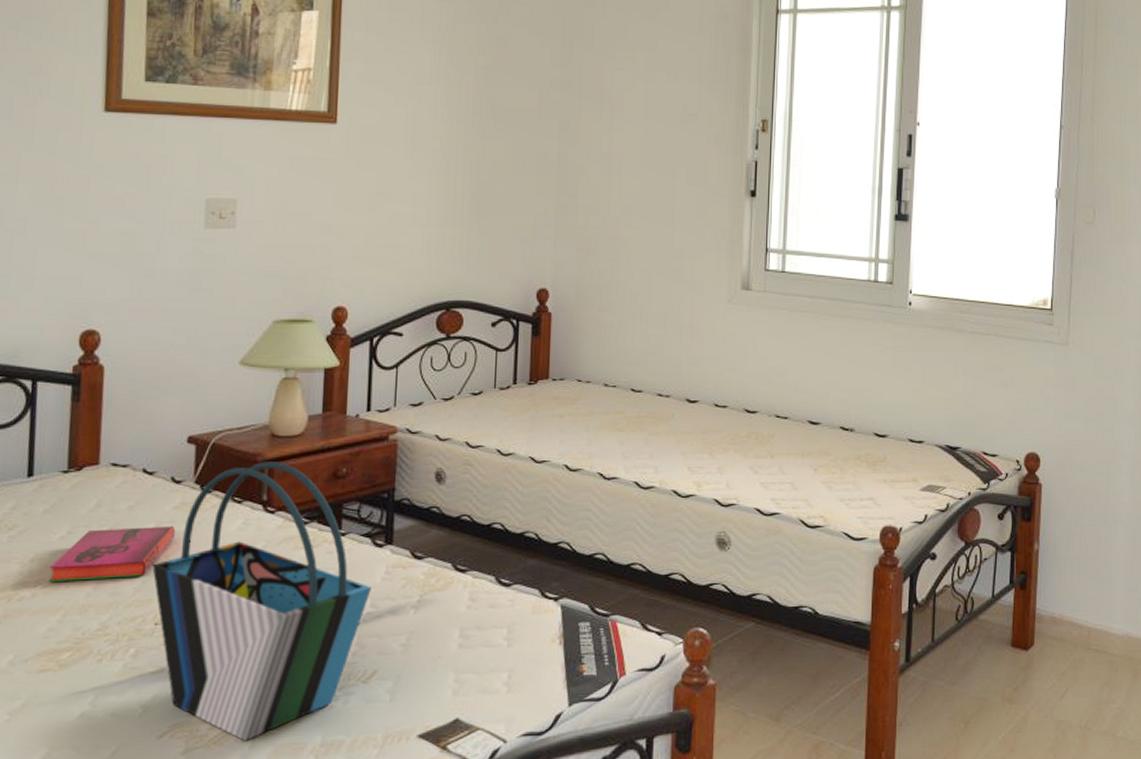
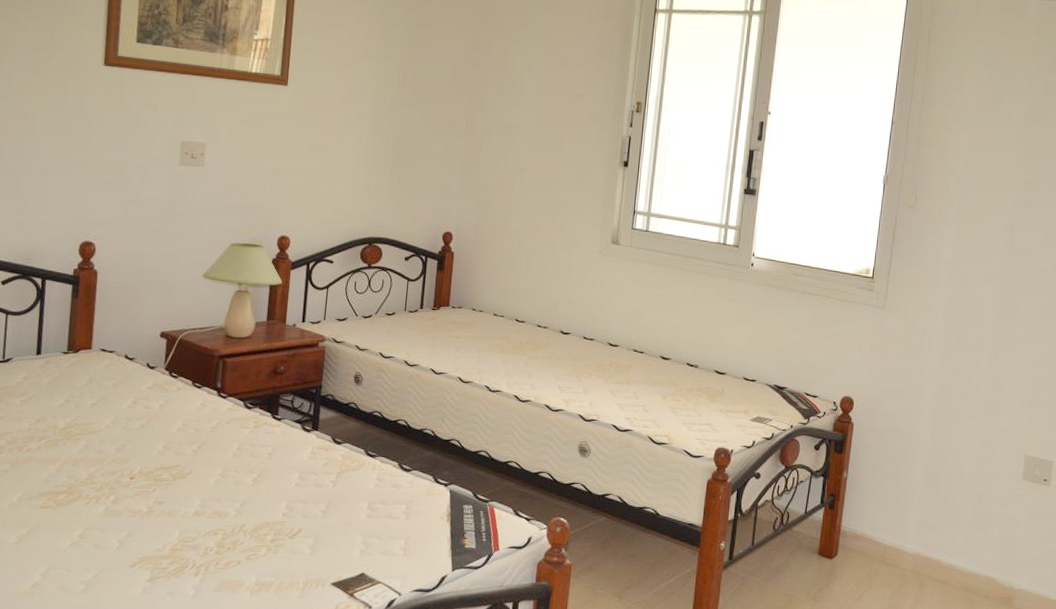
hardback book: present [49,525,176,581] -> none [50,400,149,440]
tote bag: present [152,461,371,742] -> none [130,356,300,576]

